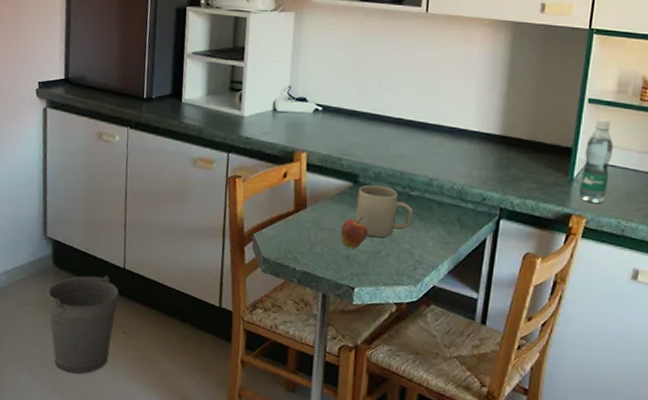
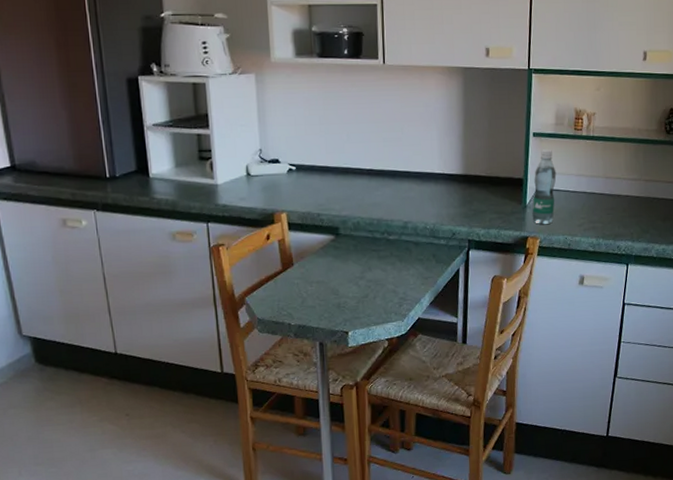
bucket: present [47,275,119,374] -> none [34,363,115,465]
fruit: present [340,217,368,249] -> none [328,266,355,297]
mug: present [355,184,414,238] -> none [340,234,394,283]

